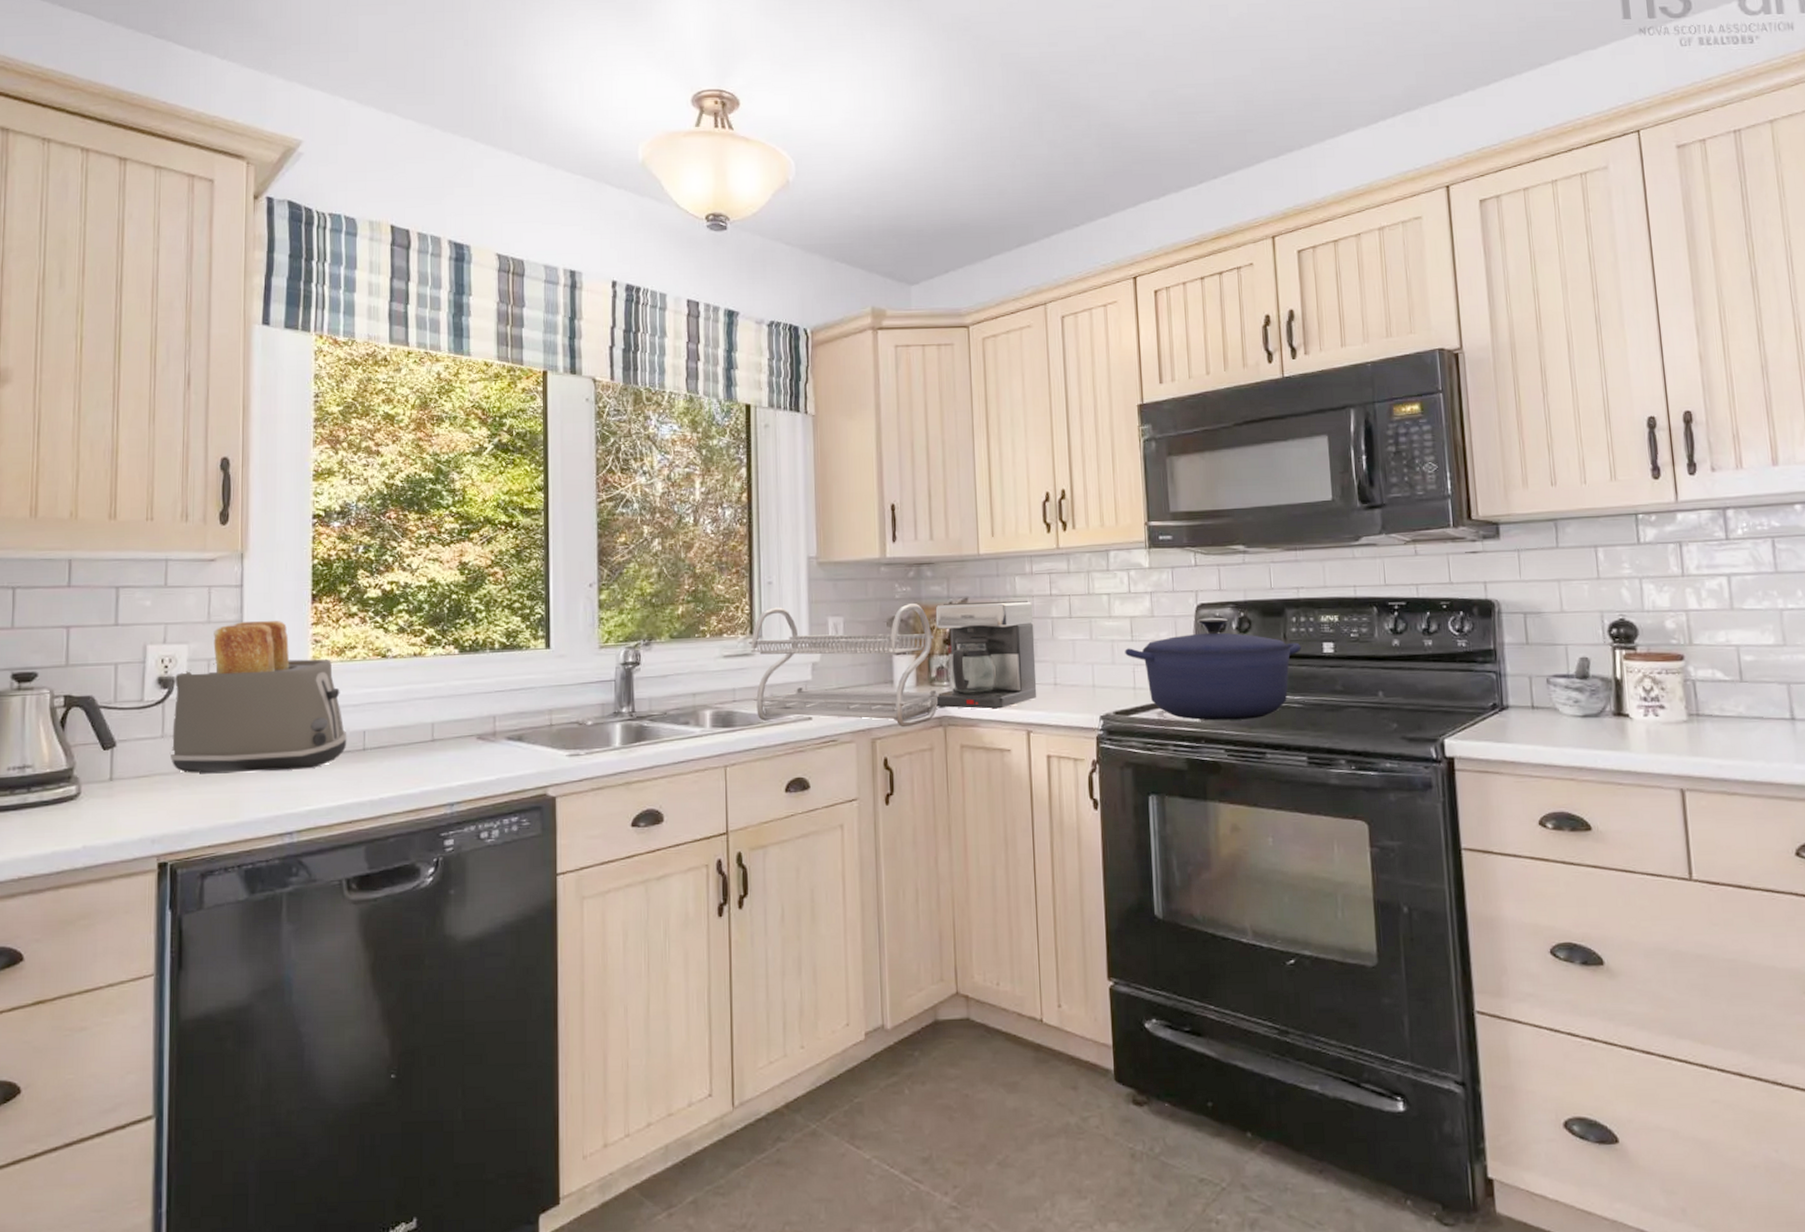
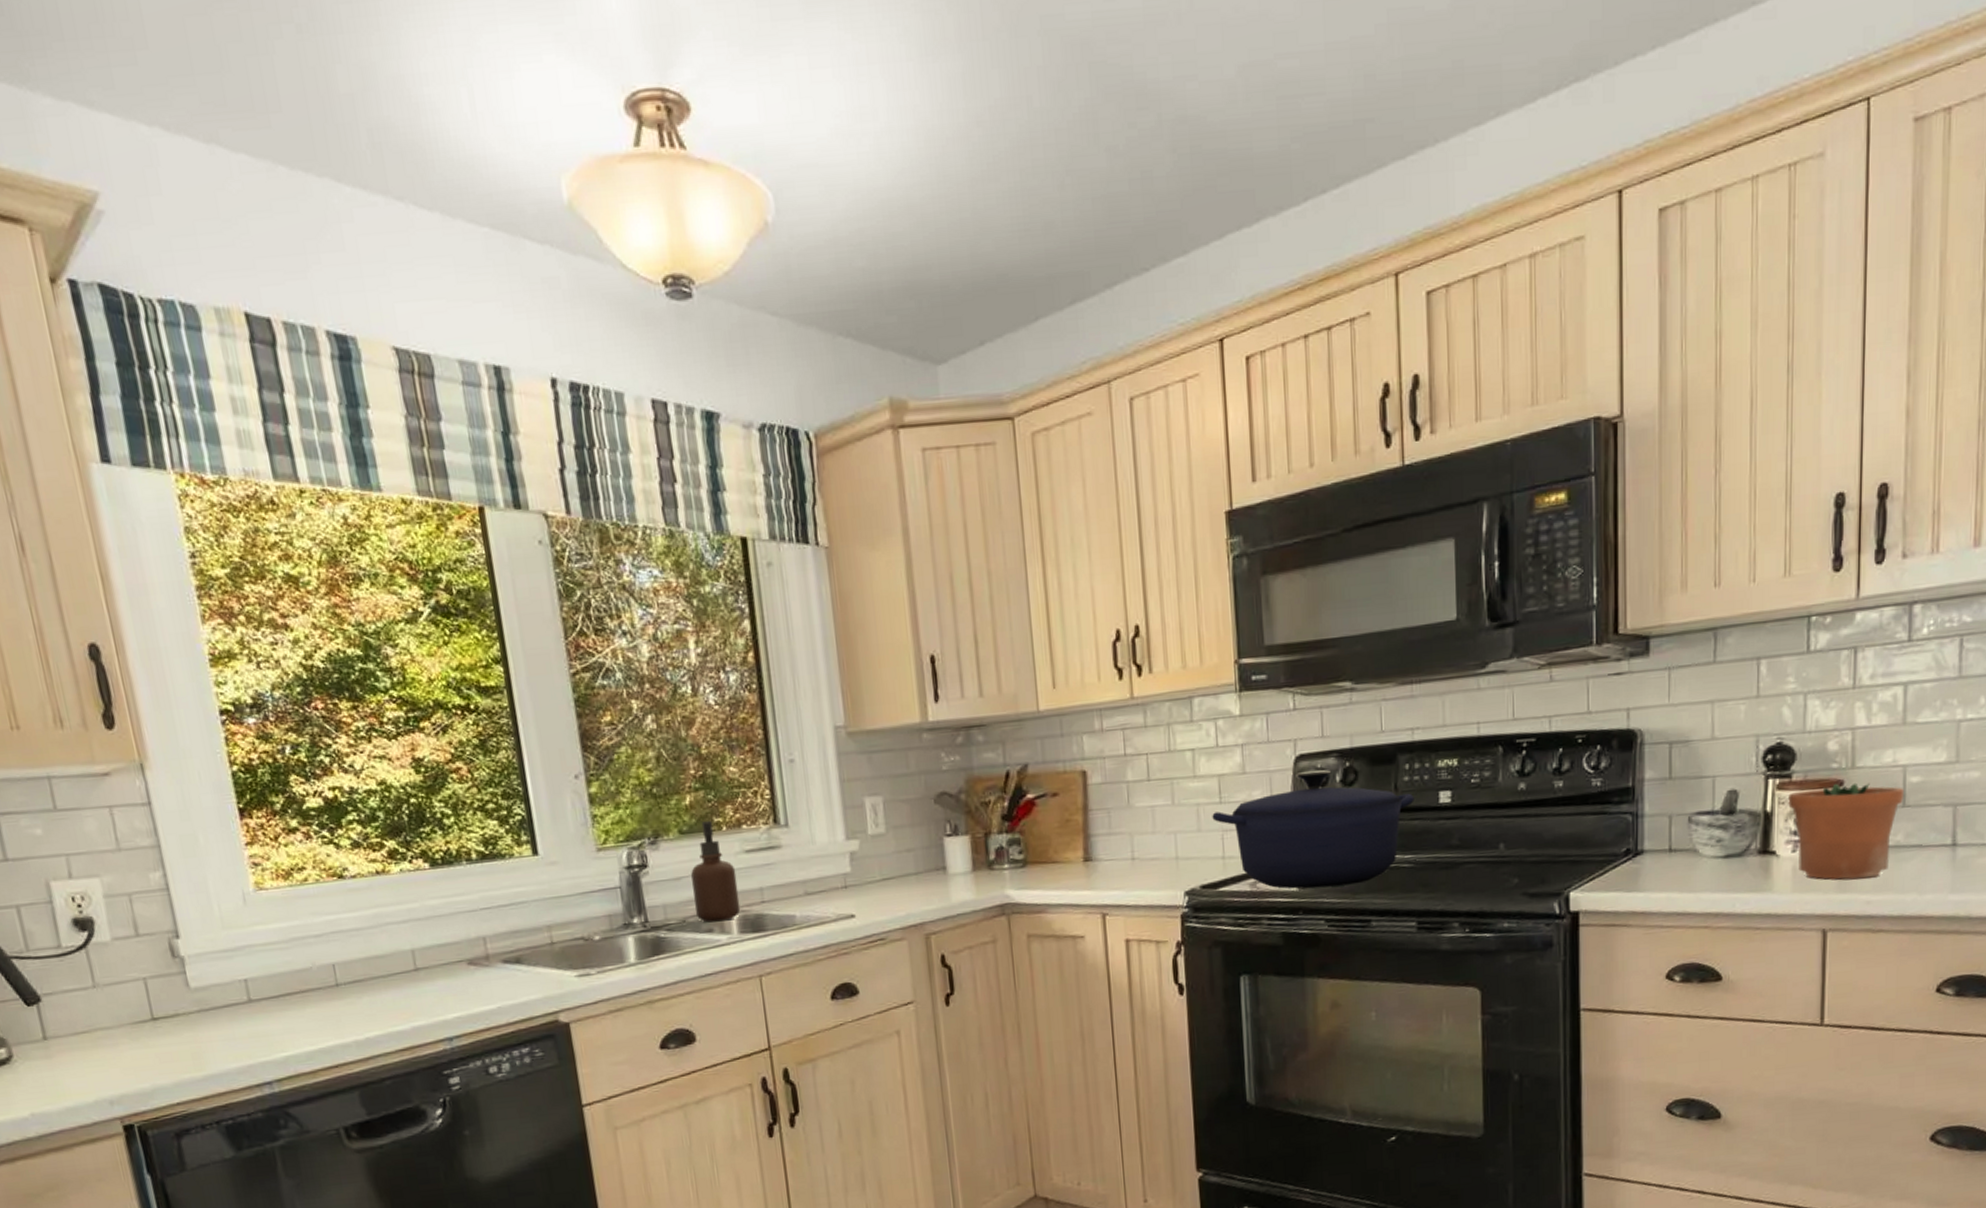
toaster: present [169,621,347,773] -> none [92,843,316,1026]
soap dispenser: none [676,629,715,716] -> present [691,821,741,923]
dish rack: present [749,604,940,728] -> none [773,775,1001,923]
coffee maker: present [935,600,1037,710] -> none [990,762,1113,895]
planter: none [1635,657,1741,744] -> present [1788,782,1905,880]

